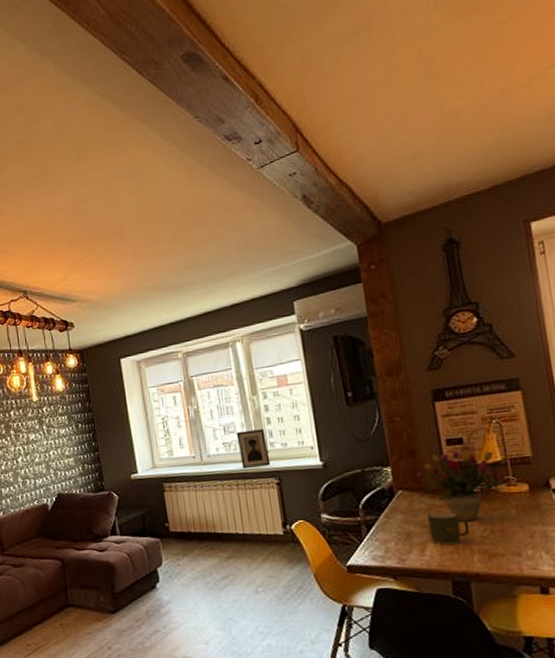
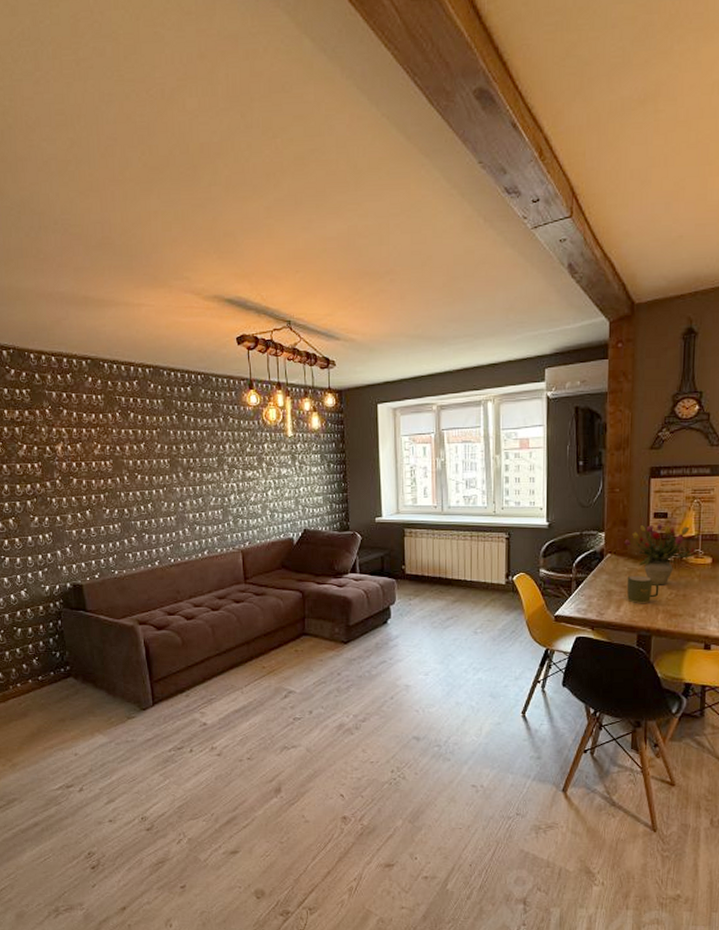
picture frame: present [236,429,271,470] -> none [476,487,503,523]

